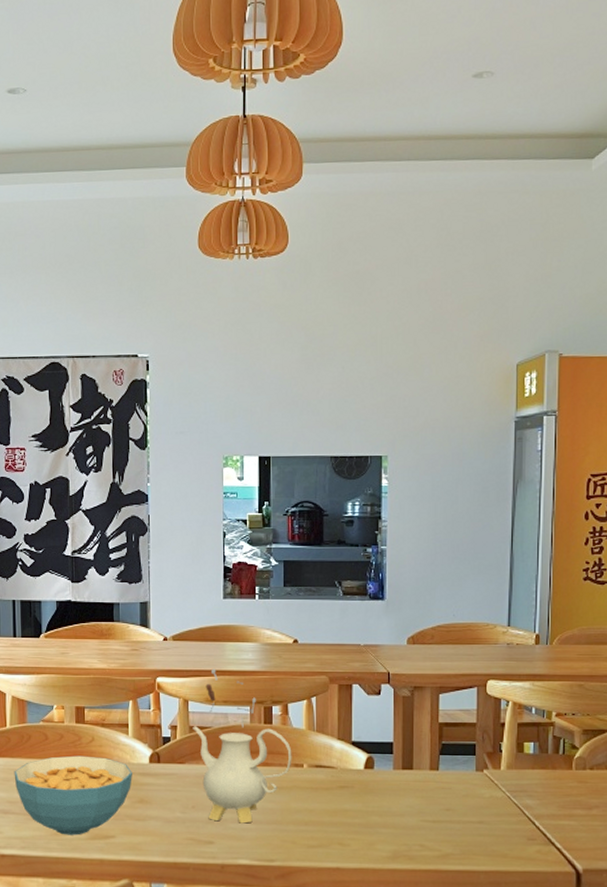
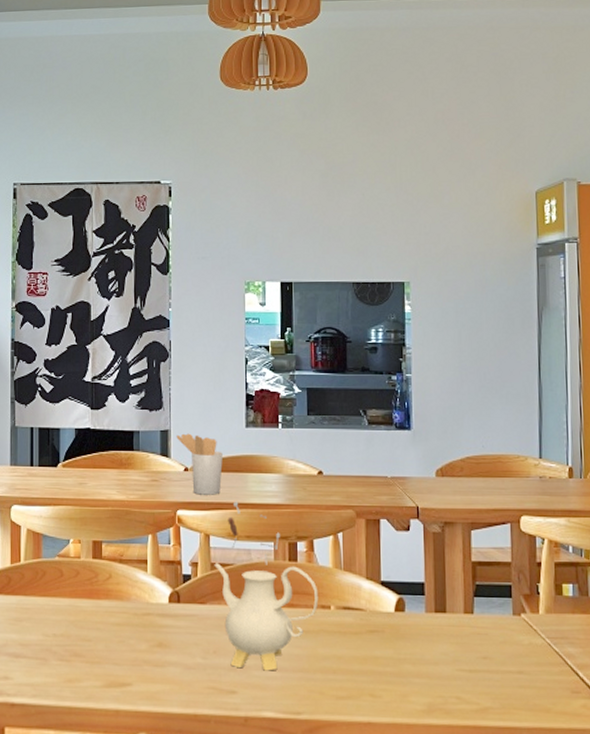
cereal bowl: present [14,755,132,835] -> none [27,594,151,683]
utensil holder: none [155,605,201,663] -> present [176,433,223,495]

